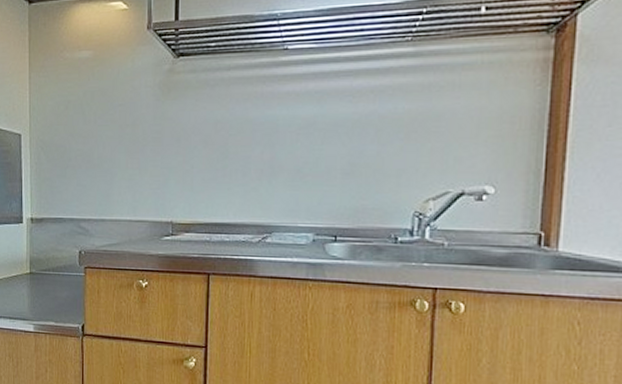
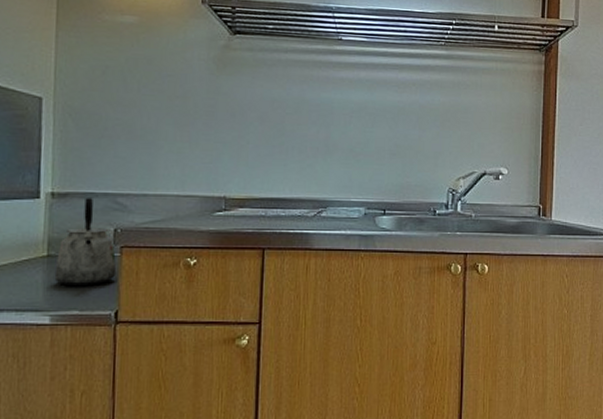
kettle: none [35,223,82,301] -> present [54,198,117,287]

